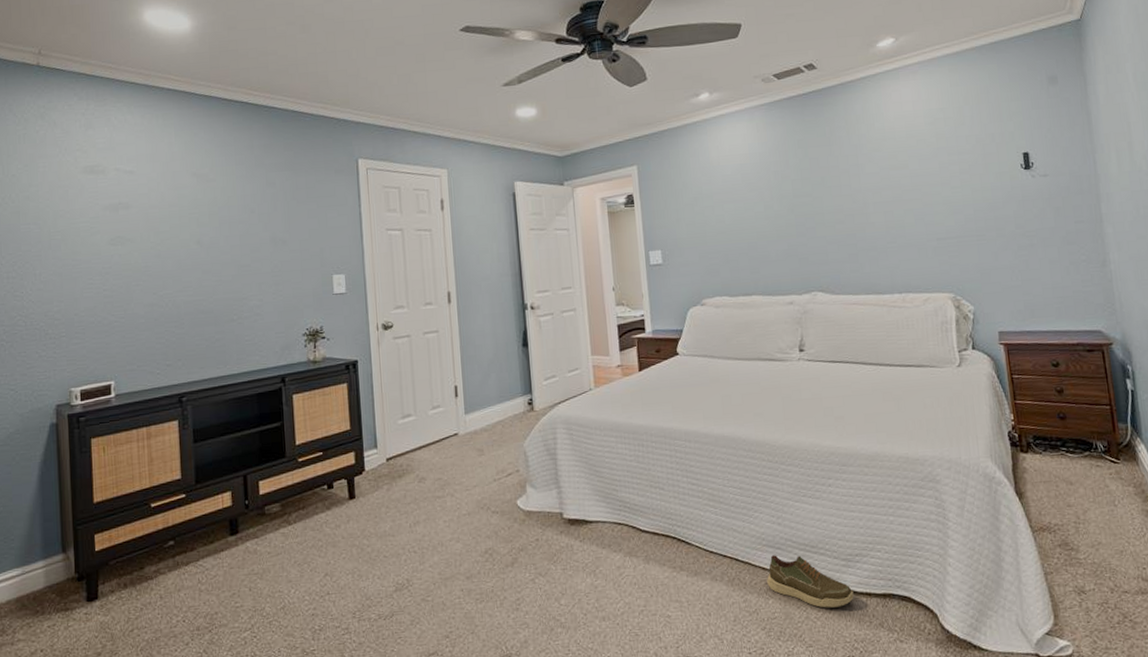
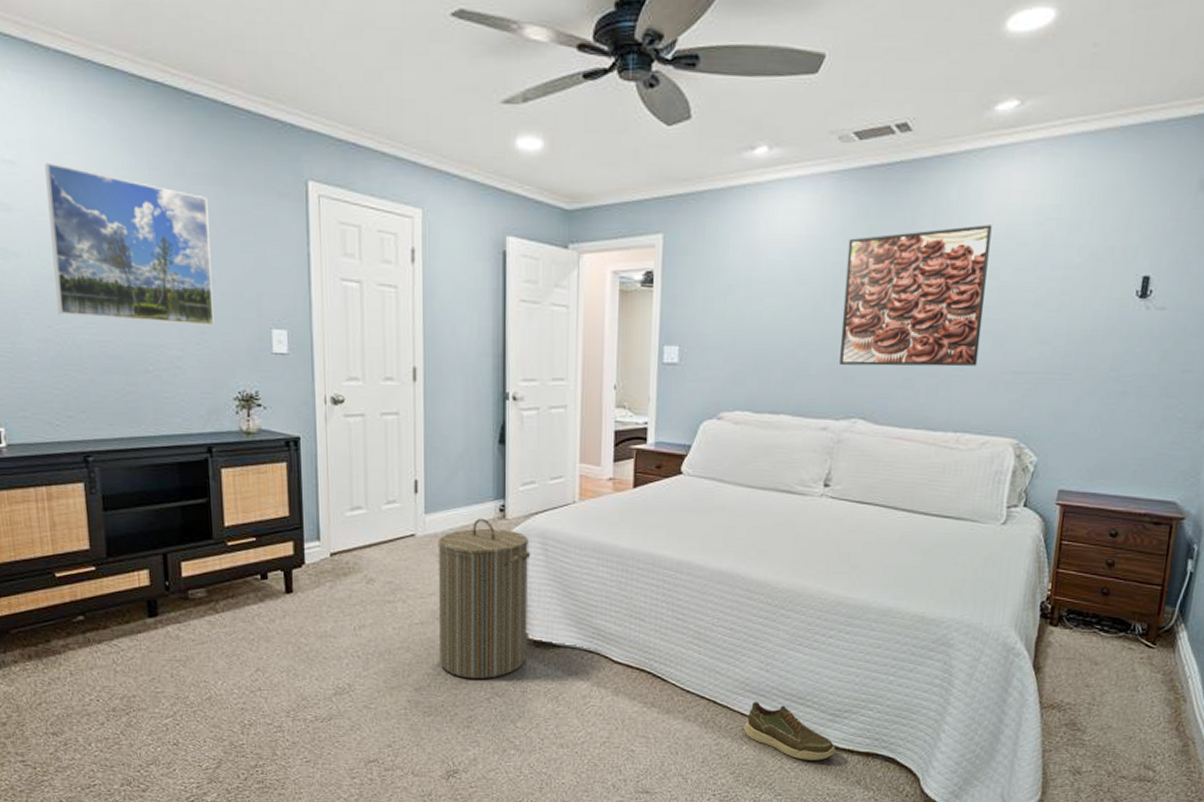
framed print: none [156,169,286,283] -> present [45,163,214,326]
laundry hamper: none [477,412,564,562] -> present [438,518,531,679]
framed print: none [783,129,906,250] -> present [840,225,992,367]

